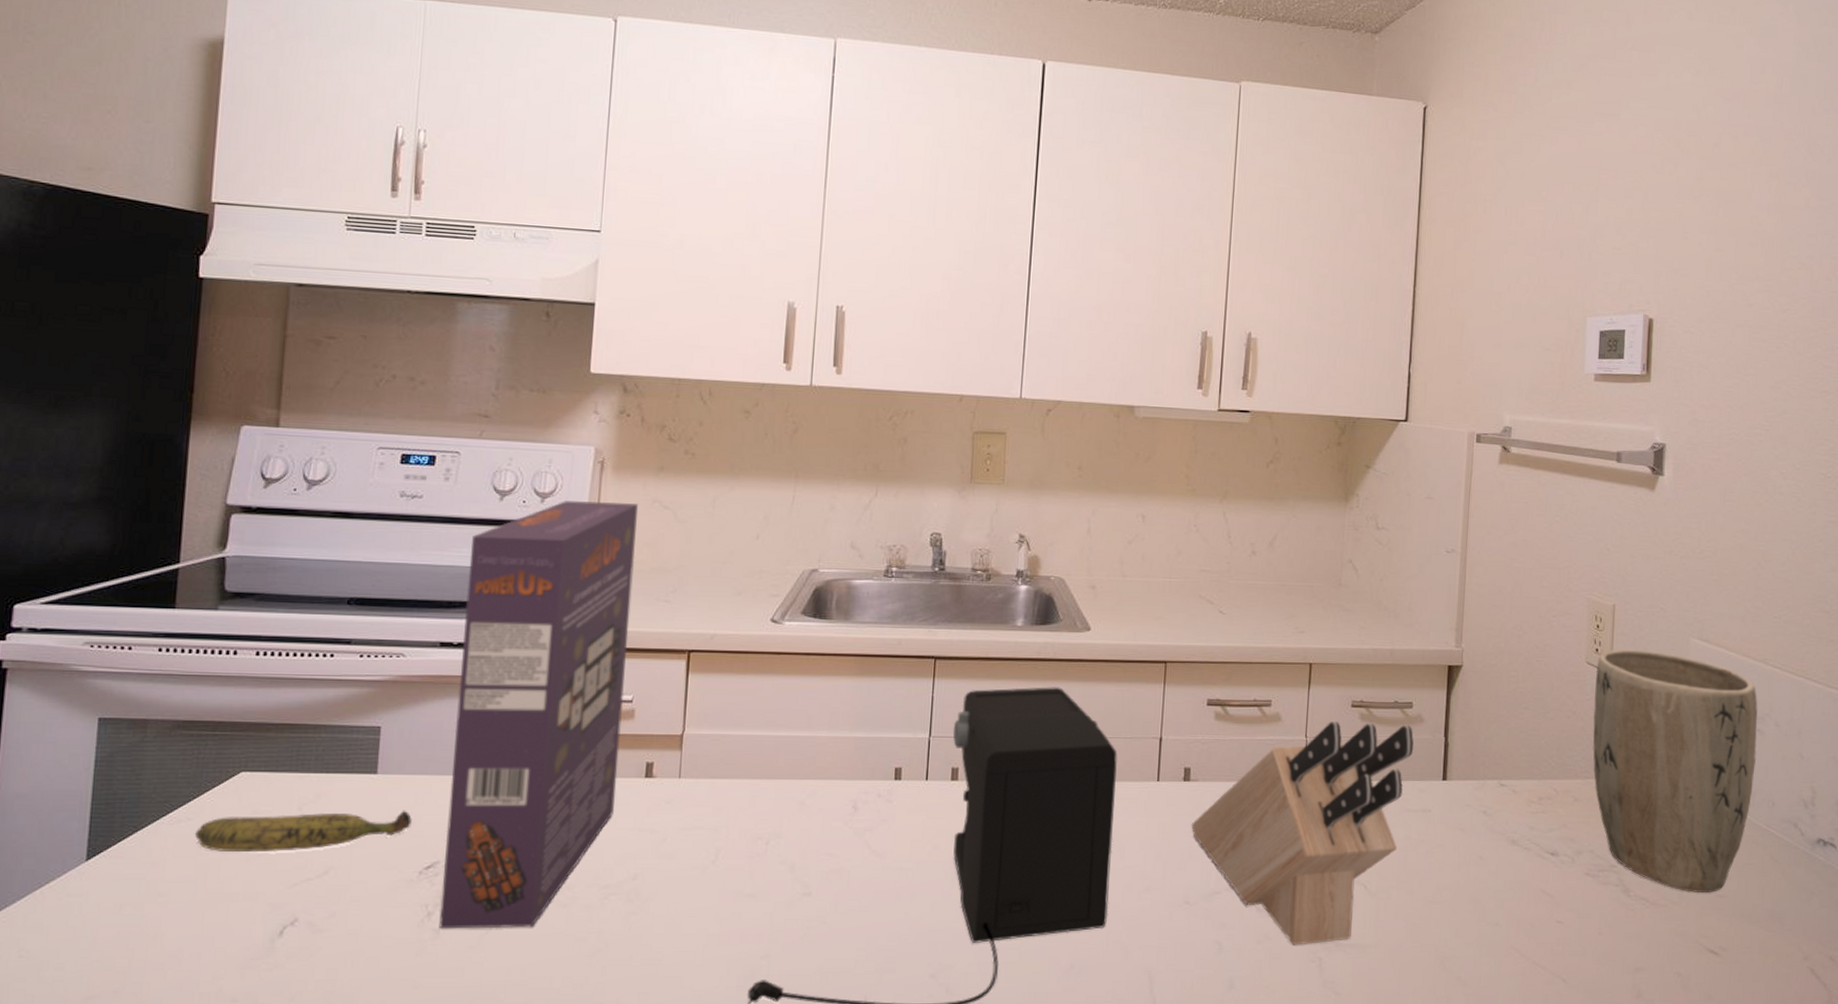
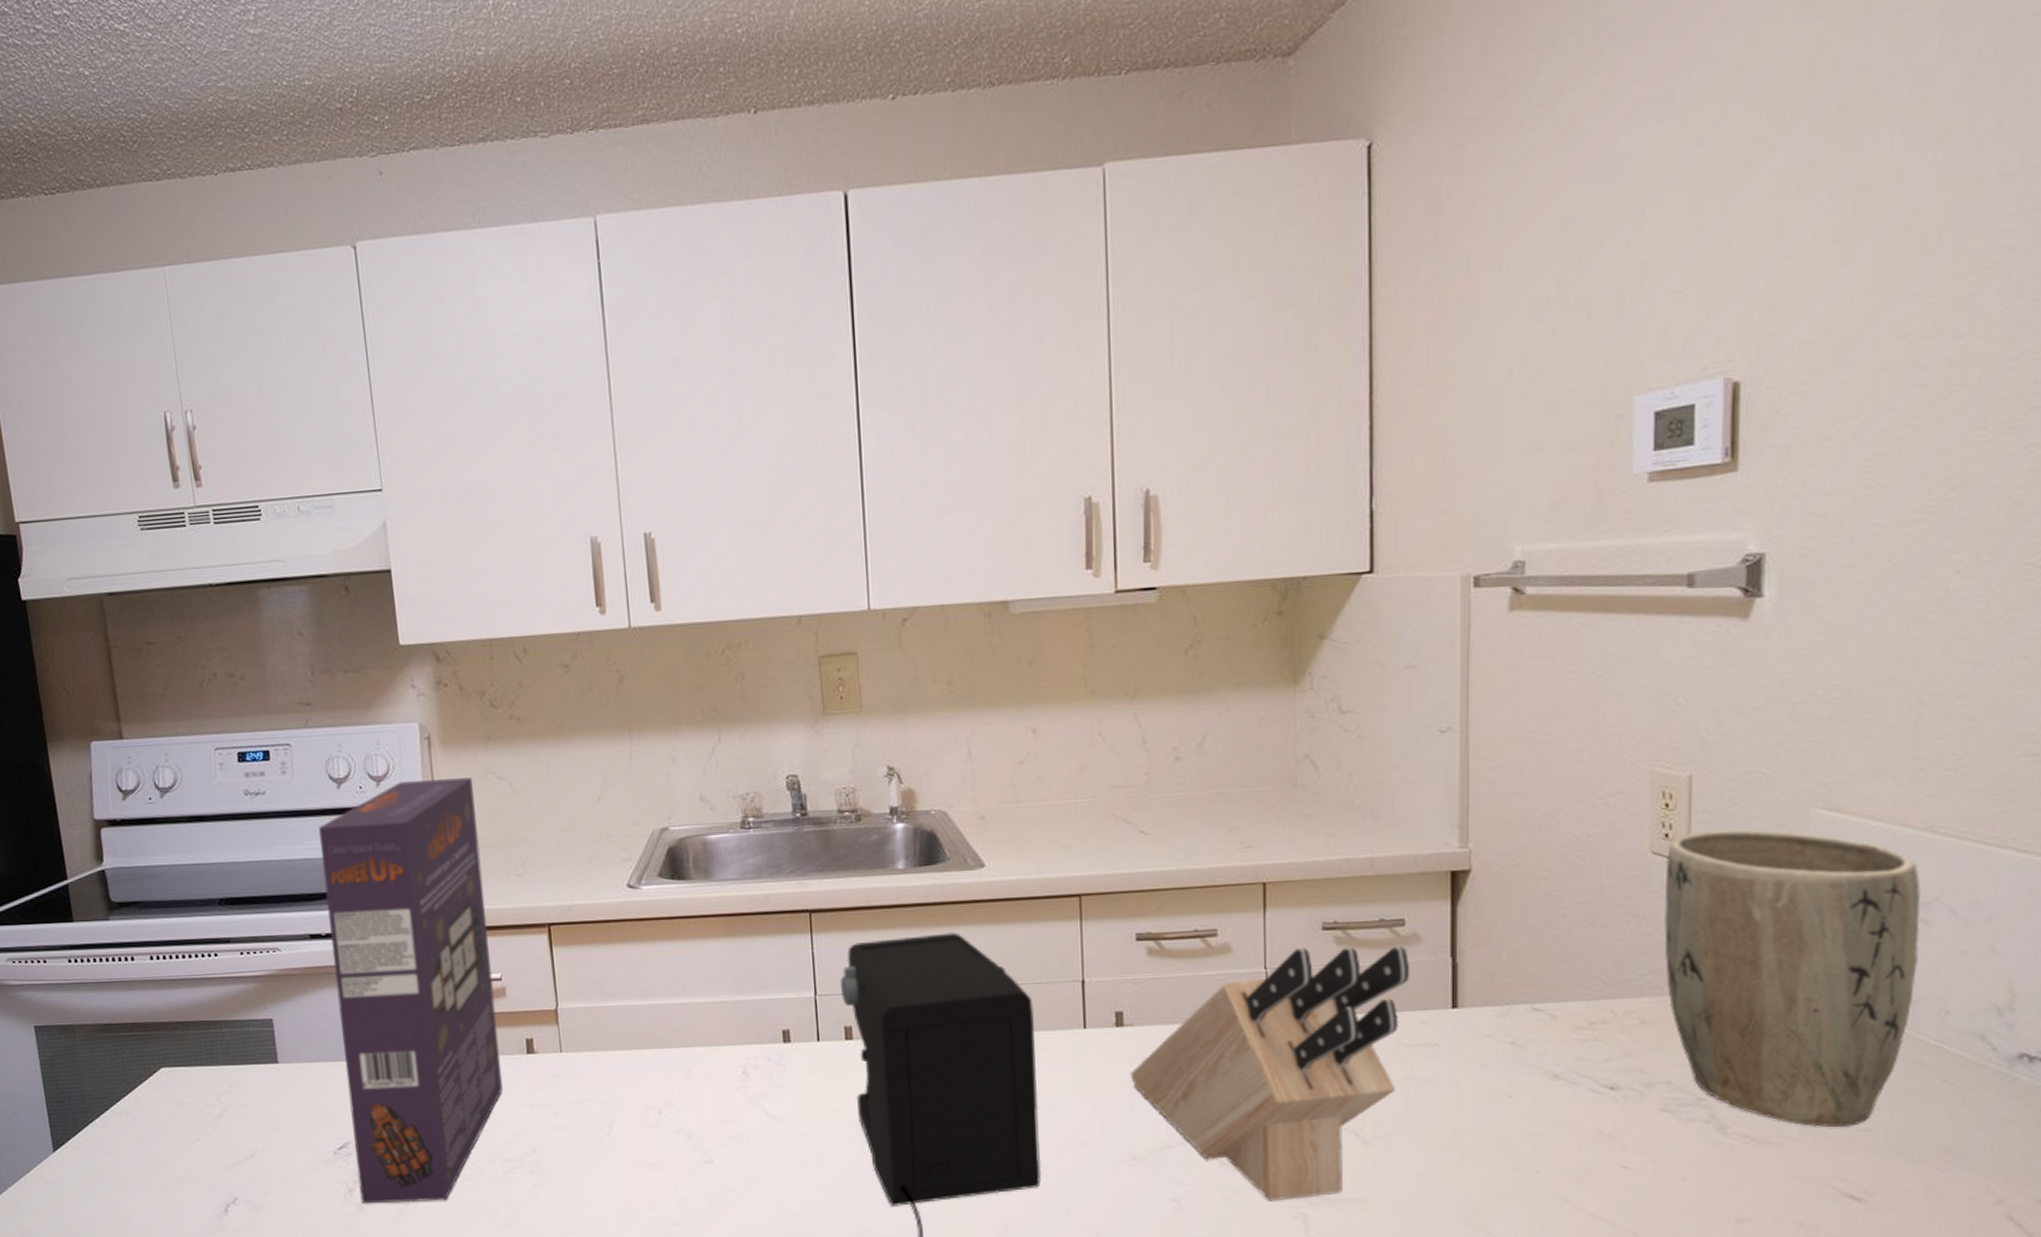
banana: present [195,810,412,853] -> none [135,1096,318,1140]

